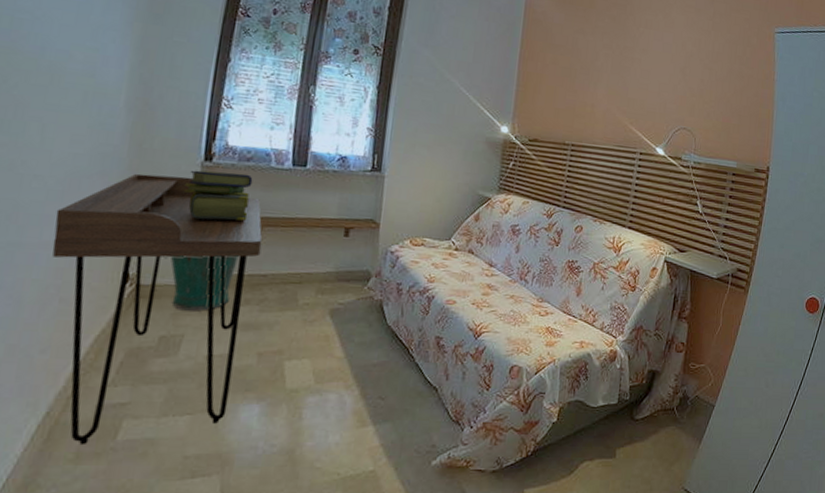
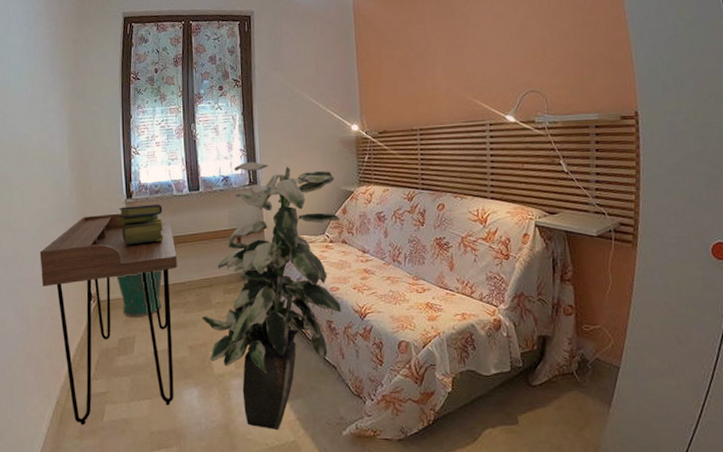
indoor plant: none [281,144,473,457] -> present [201,162,342,429]

